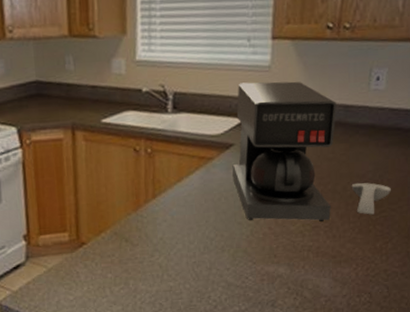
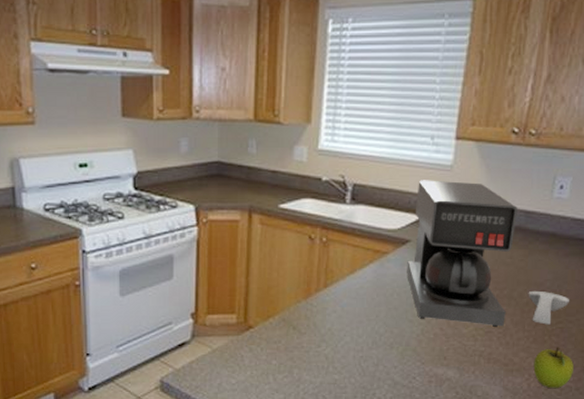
fruit: none [360,235,398,276] -> present [533,347,574,389]

